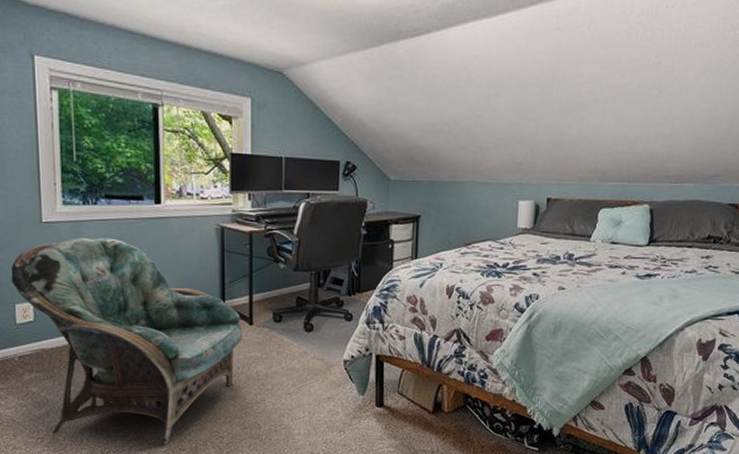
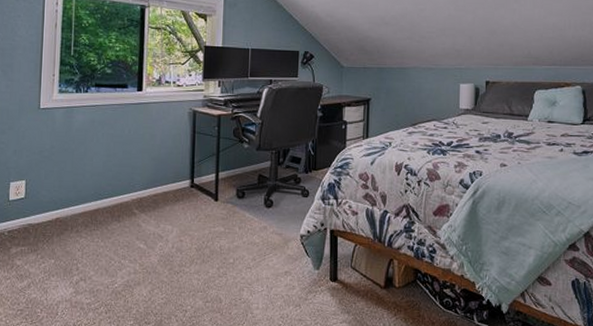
armchair: present [11,237,243,445] -> none [9,121,209,318]

